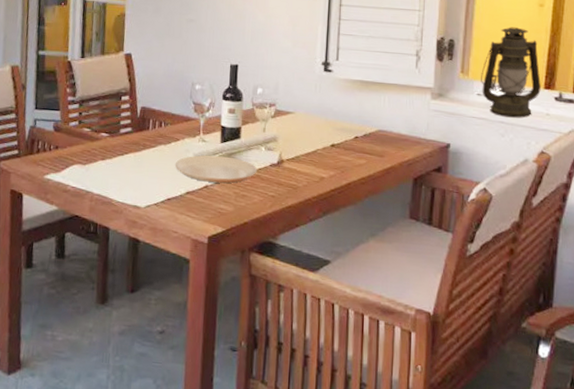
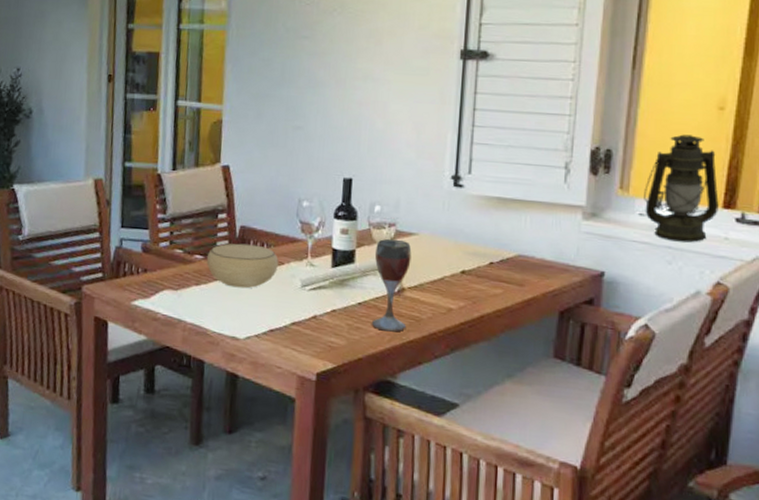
bowl: none [111,122,175,162] -> present [206,243,279,289]
plate: present [175,155,257,184] -> none [278,281,374,314]
cup: none [255,117,289,199] -> present [371,238,412,332]

